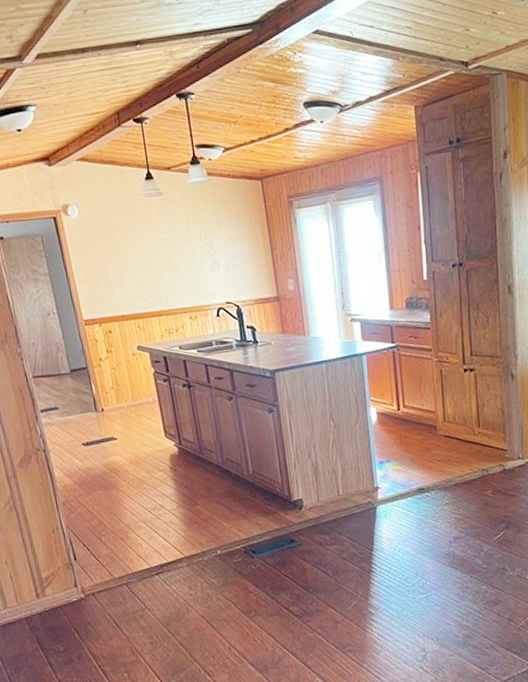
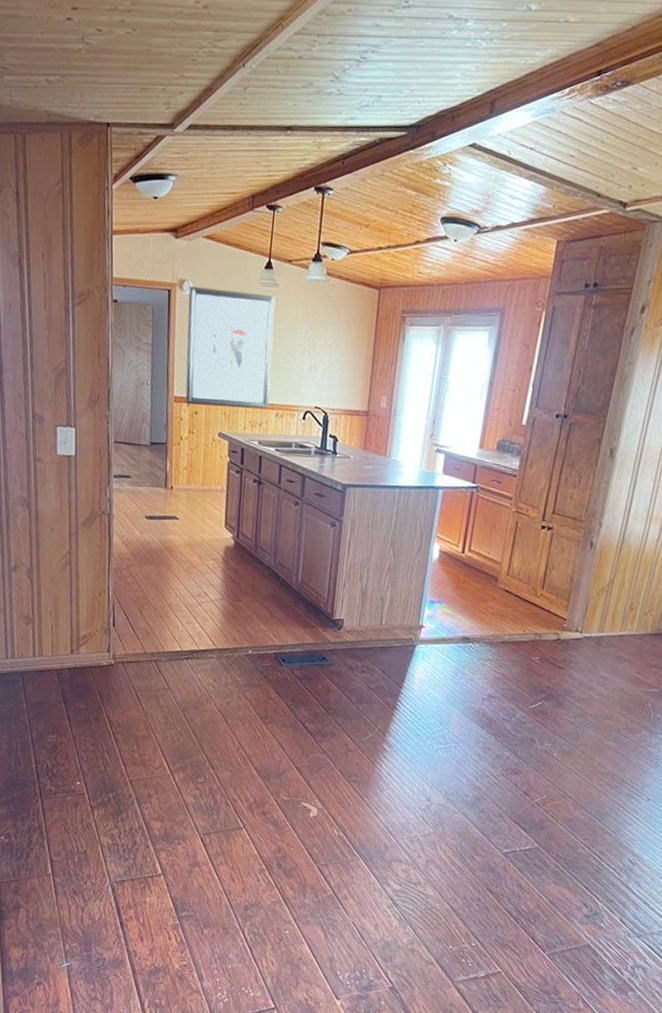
wall art: none [74,204,181,325] -> present [185,287,276,410]

